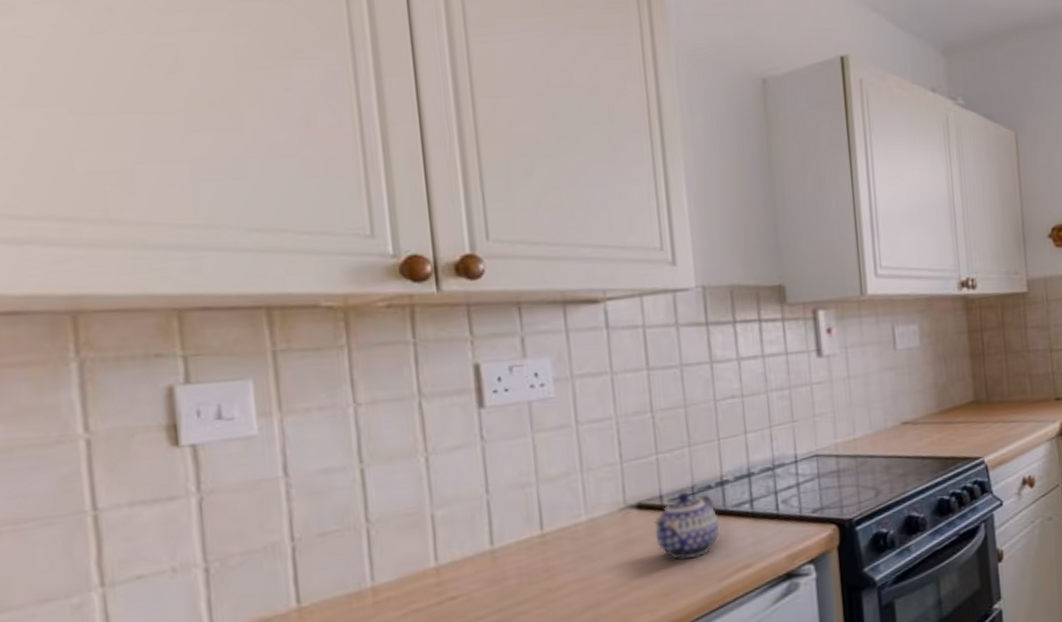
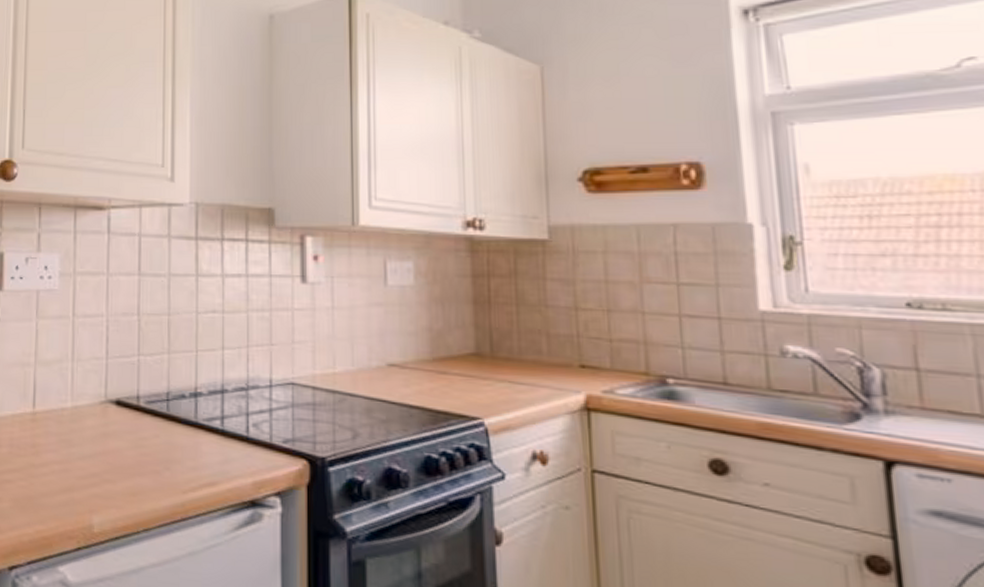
teapot: present [654,492,720,560] -> none [129,397,189,464]

